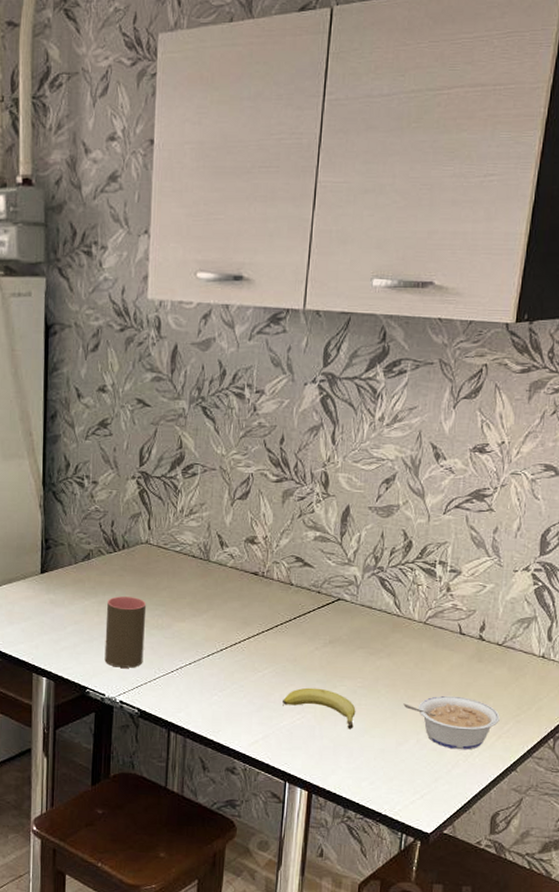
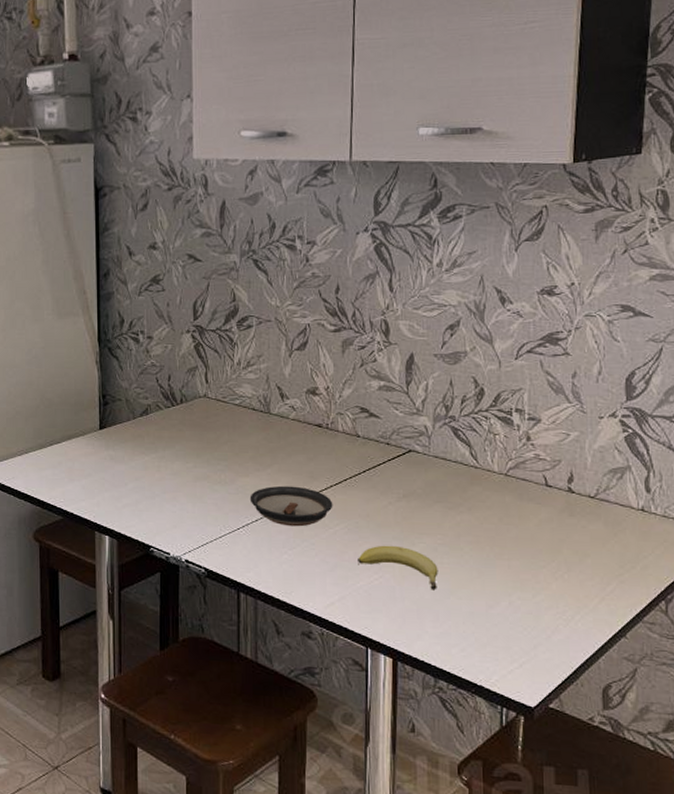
cup: present [104,596,147,668] -> none [167,451,208,525]
saucer: none [184,631,264,670] -> present [249,485,333,527]
legume: present [403,695,500,750] -> none [490,553,601,614]

